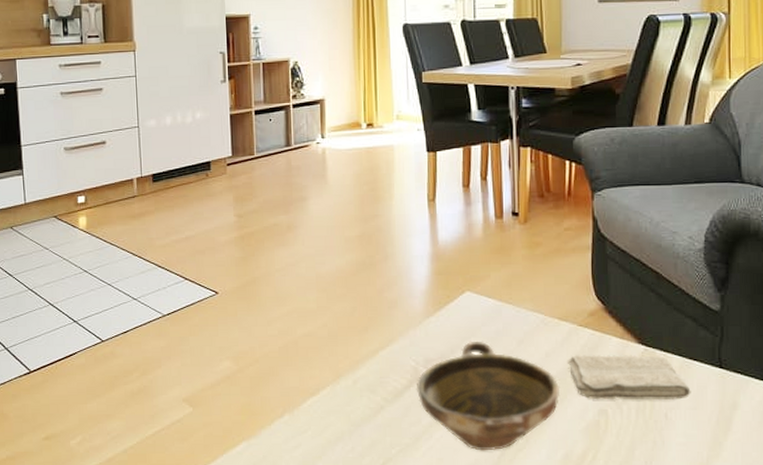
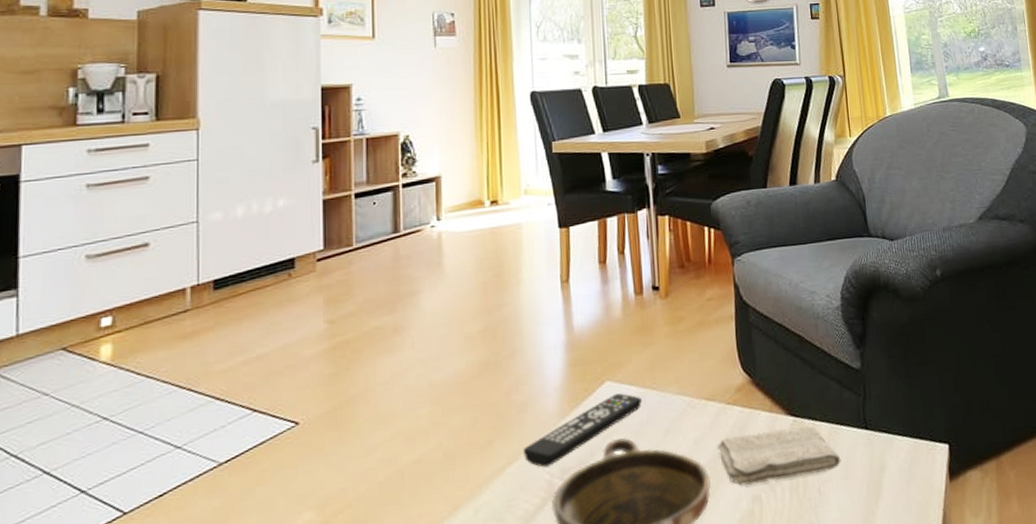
remote control: none [393,303,498,356] -> present [522,393,642,468]

